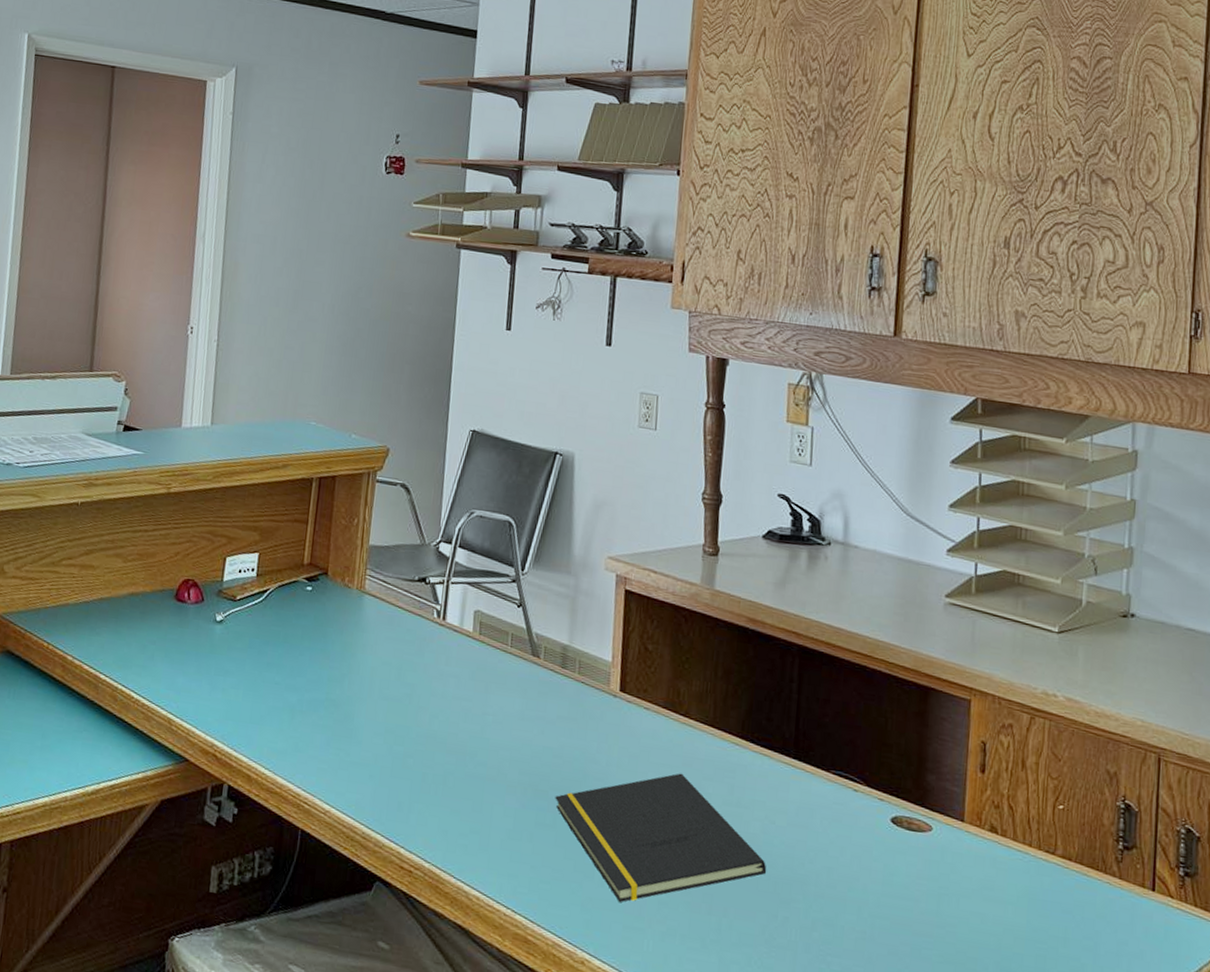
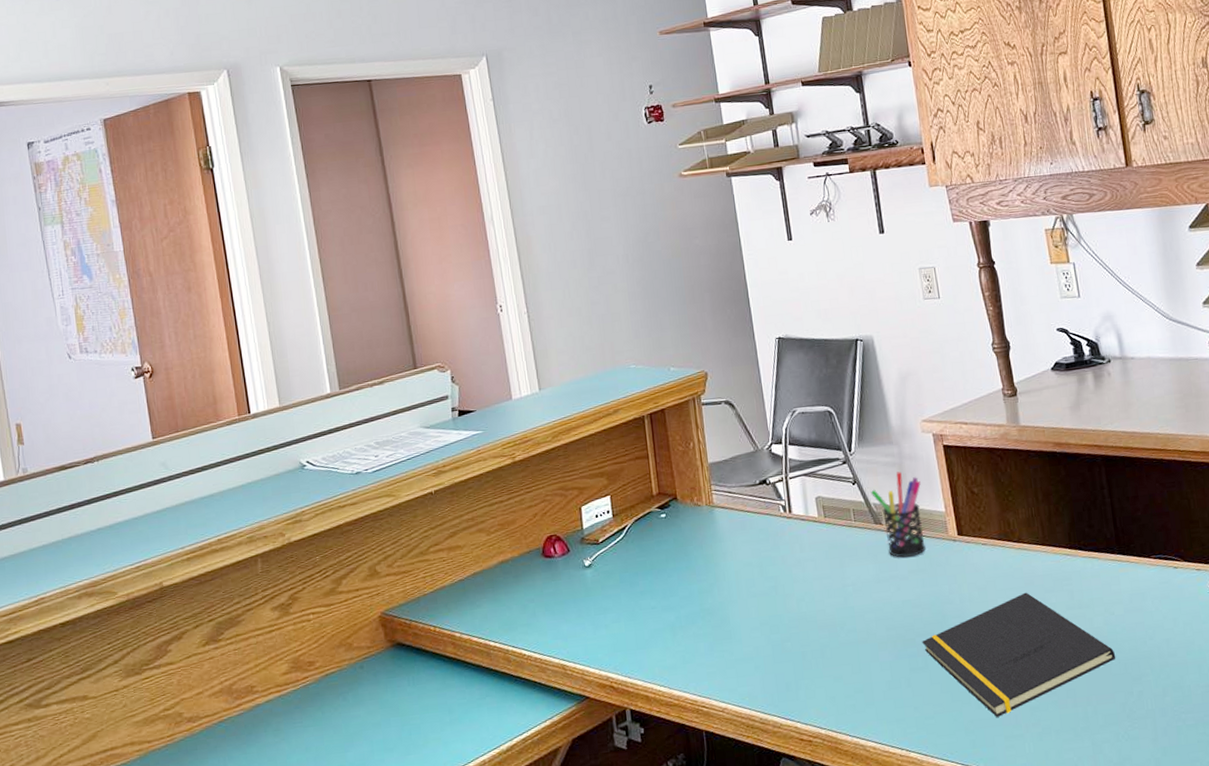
pen holder: none [534,605,592,702] -> present [870,471,926,558]

